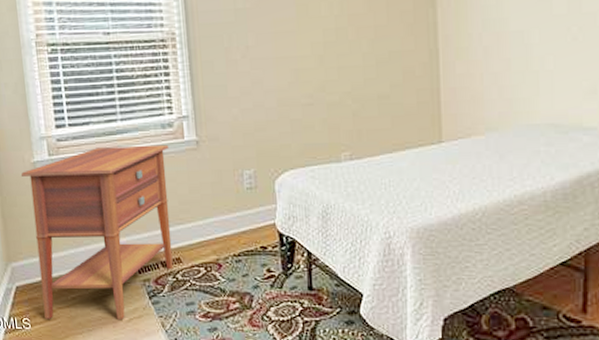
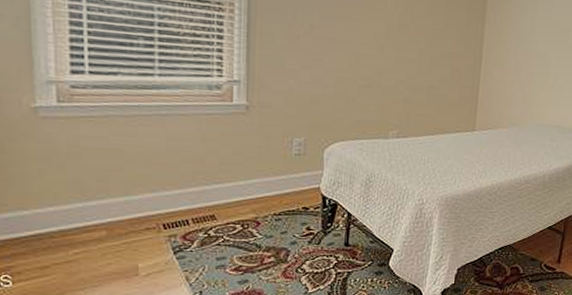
nightstand: present [20,144,174,319] -> none [14,100,215,275]

